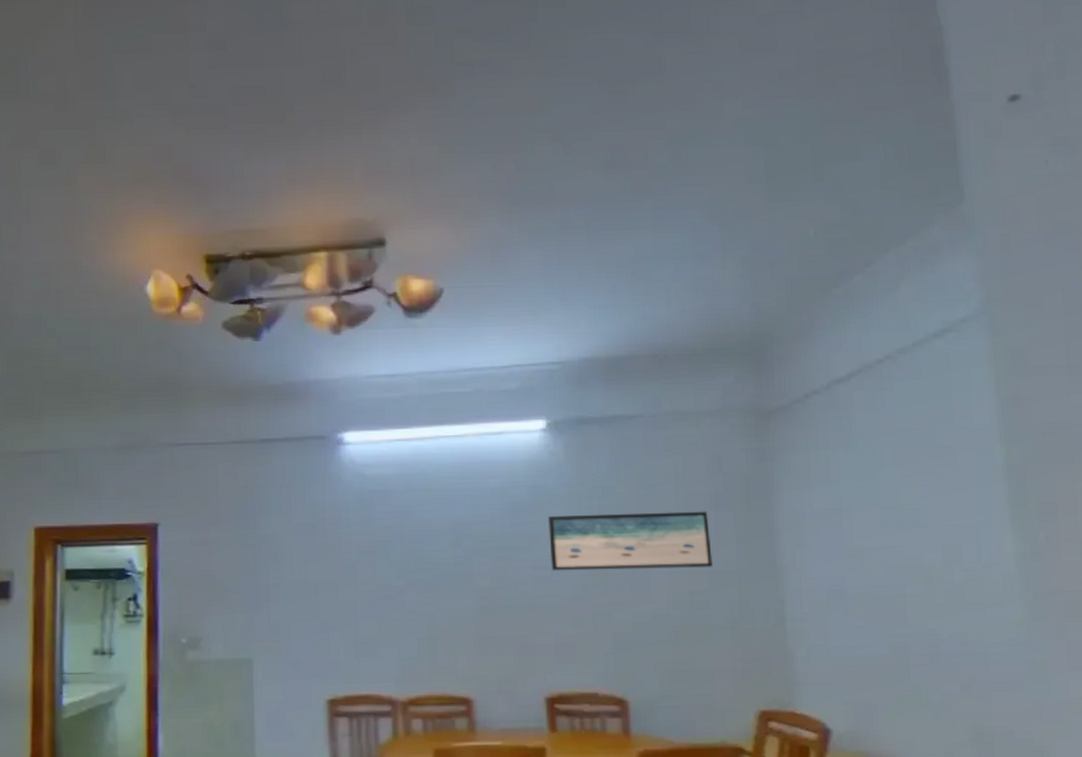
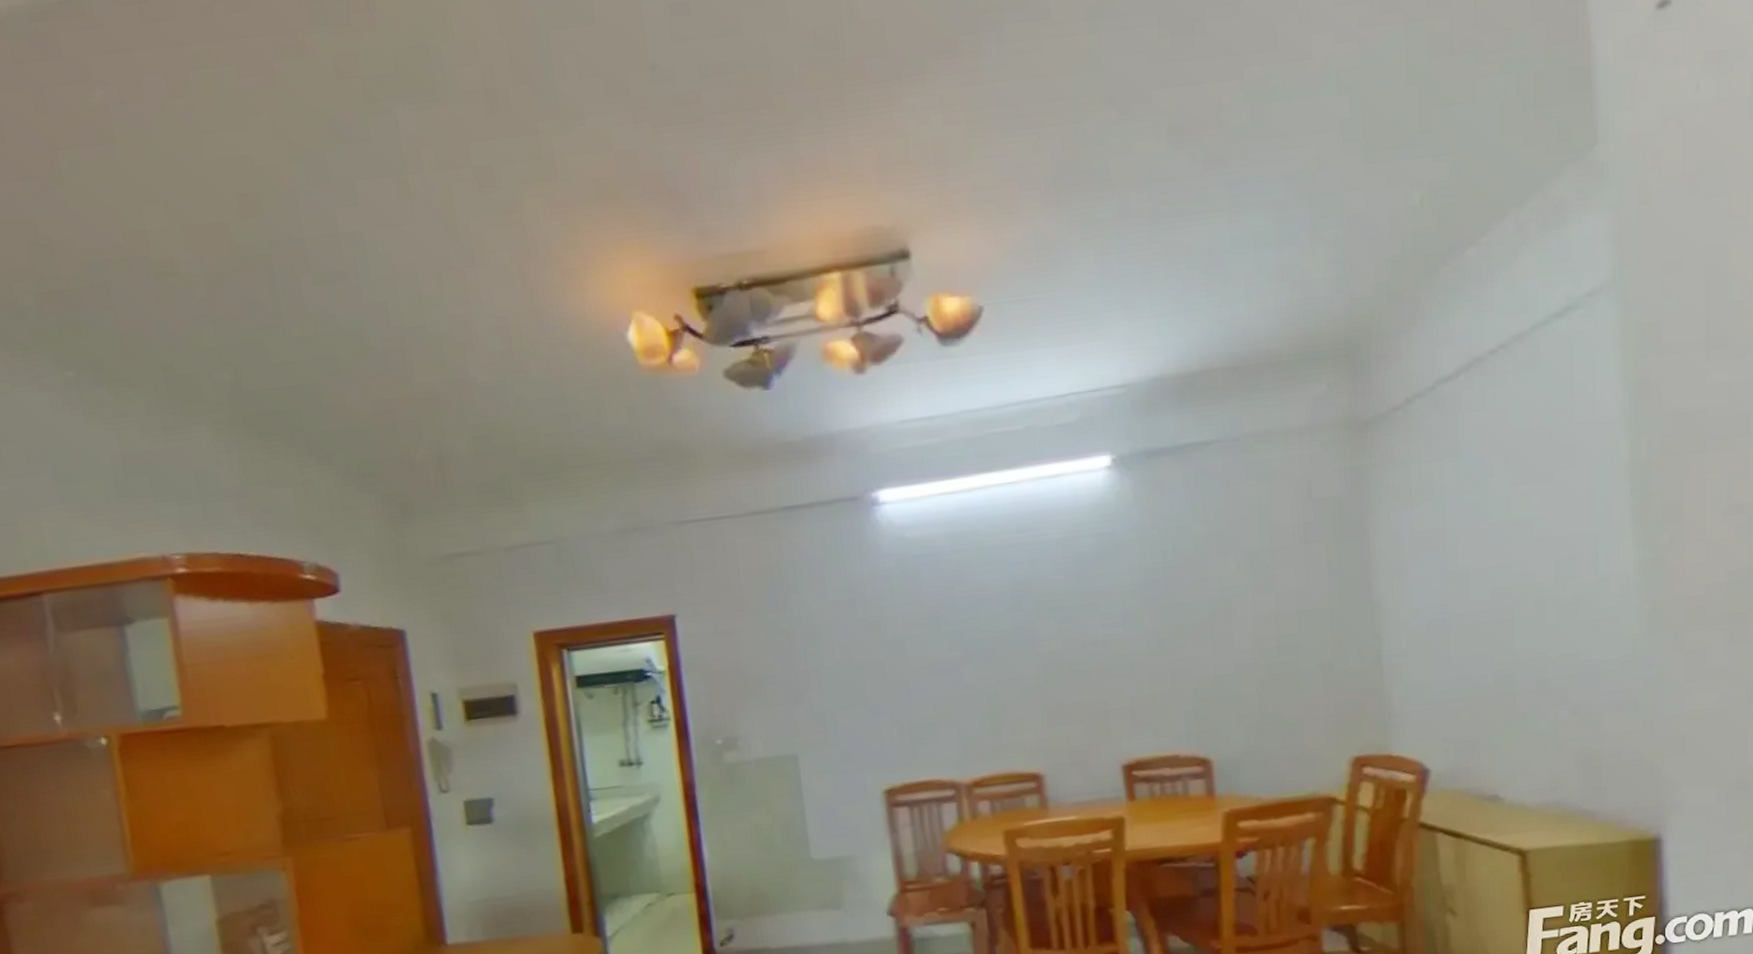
wall art: present [547,511,713,571] -> none [1116,544,1302,627]

